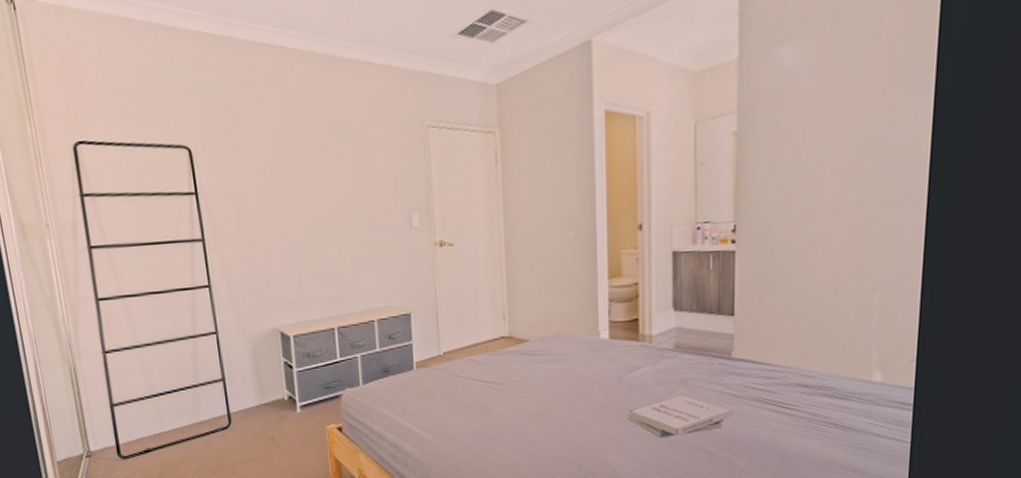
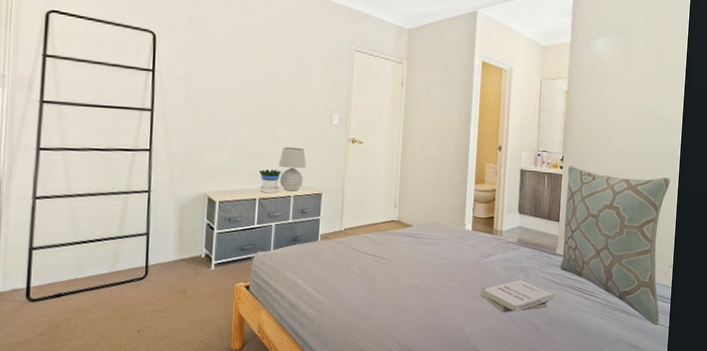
flowerpot: none [334,291,360,321] -> present [259,169,282,194]
table lamp: none [354,261,388,315] -> present [278,147,306,191]
pillow: none [738,235,910,441] -> present [560,166,670,325]

